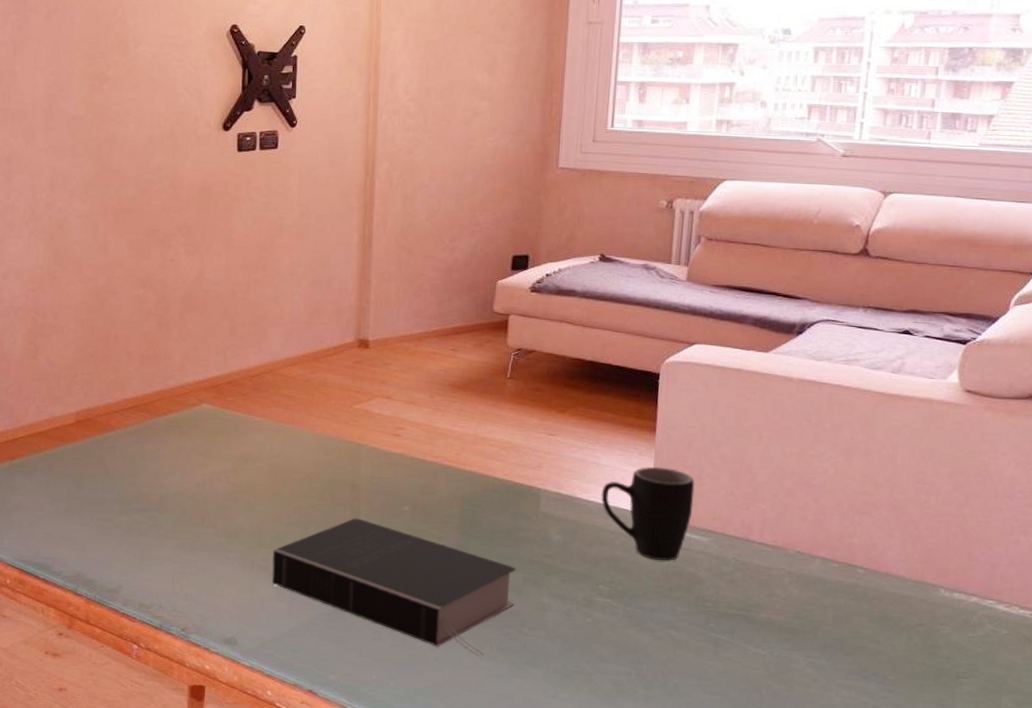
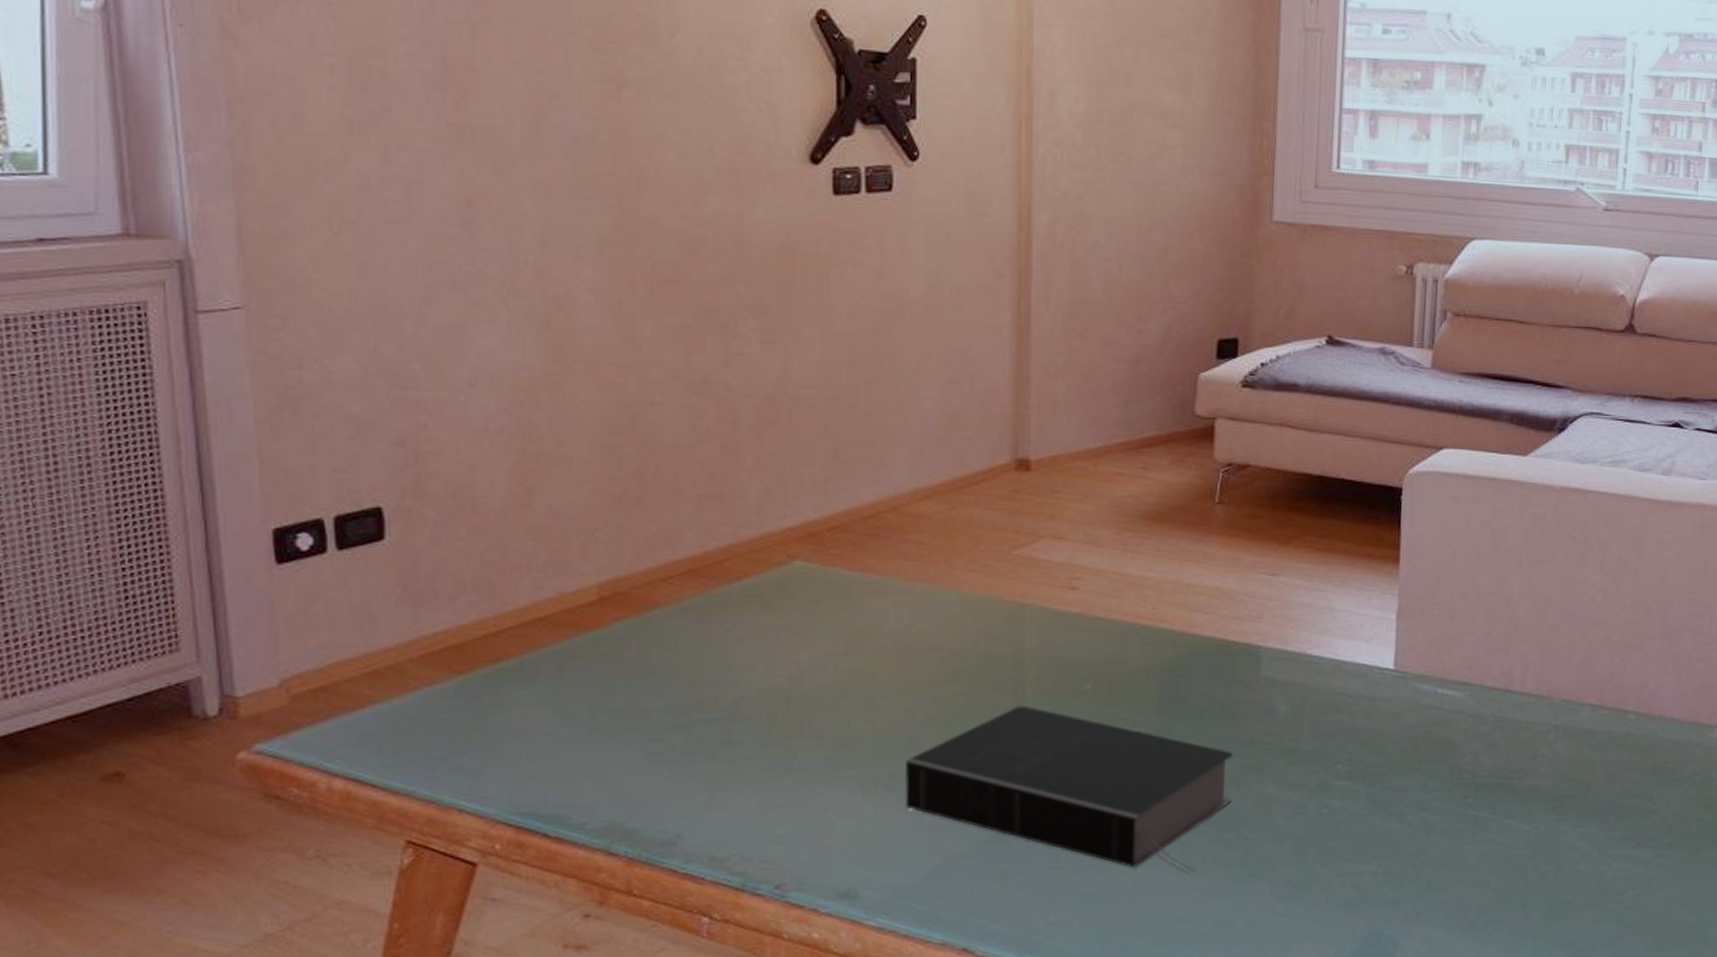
mug: present [601,466,695,562] -> none [1336,607,1447,726]

